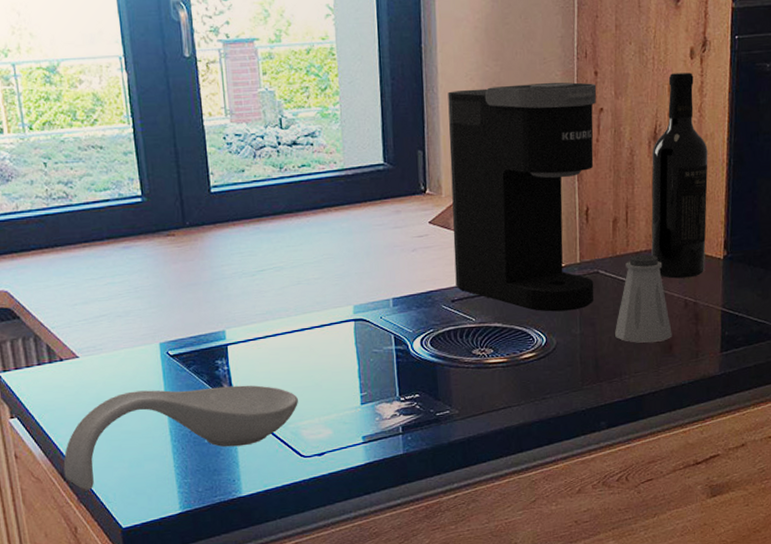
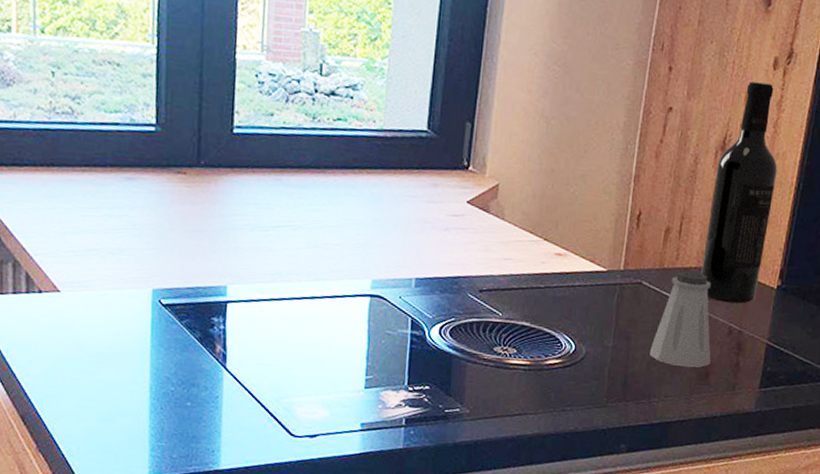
spoon rest: present [63,385,298,490] -> none [25,337,297,439]
coffee maker: present [448,82,597,312] -> none [486,63,669,321]

